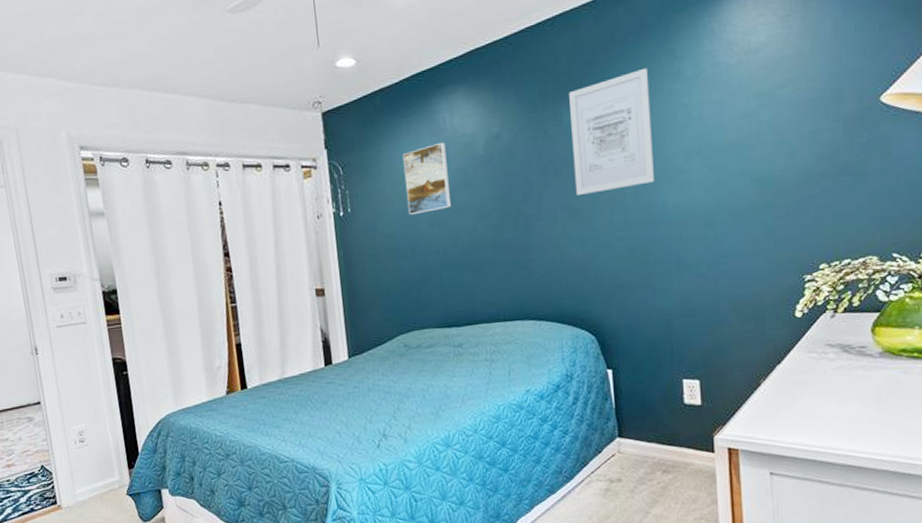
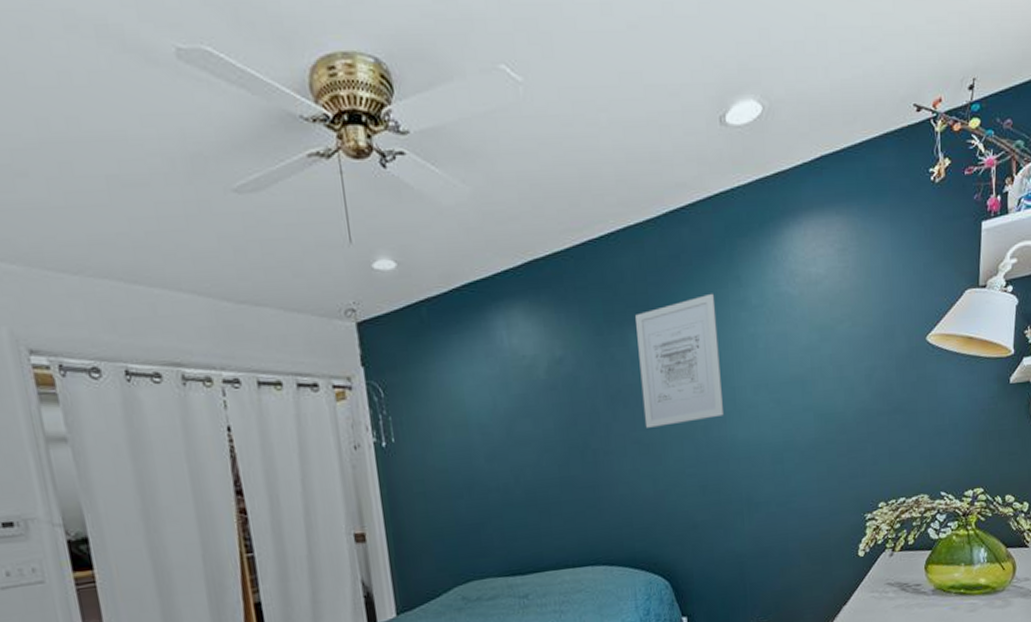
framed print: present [402,142,452,214] -> none [454,363,513,446]

